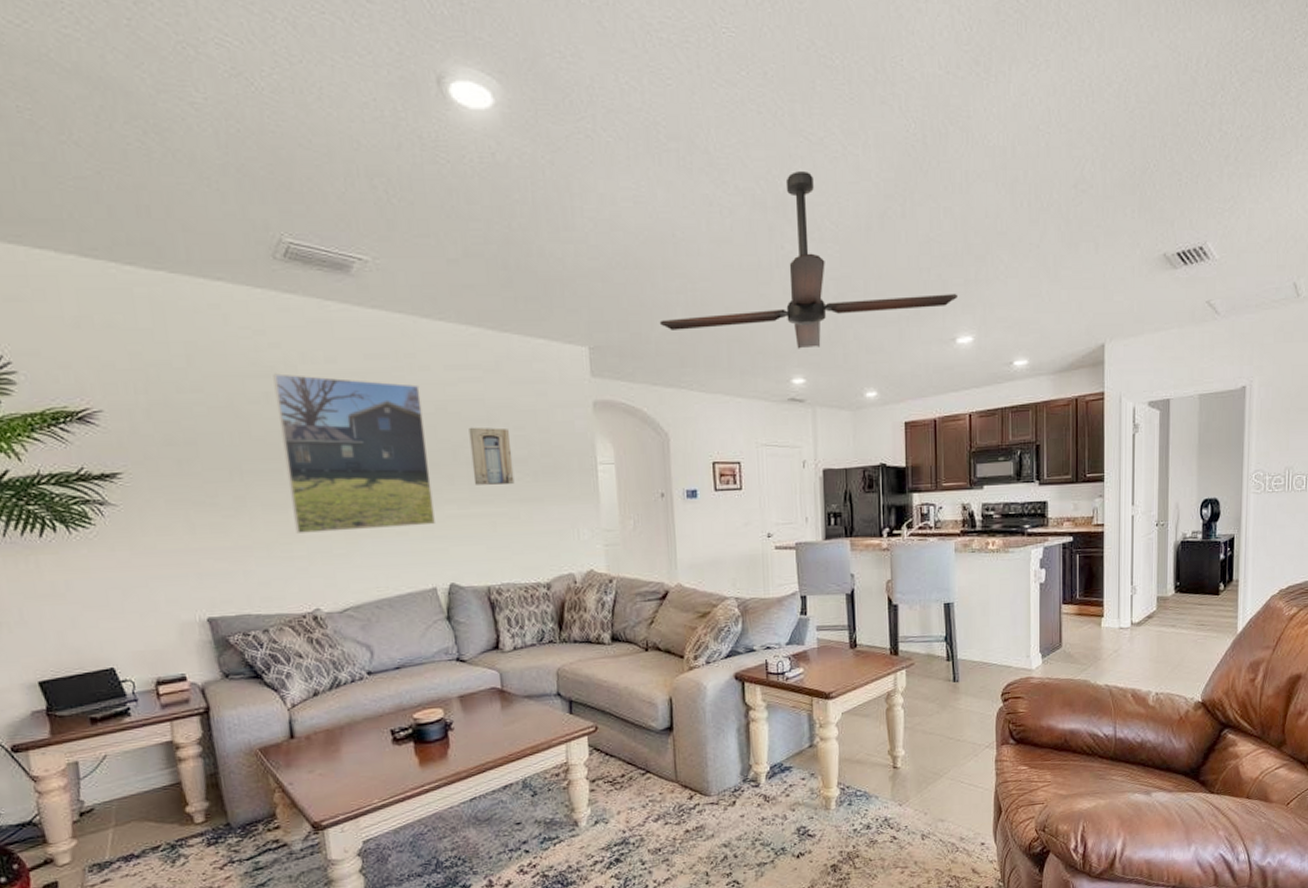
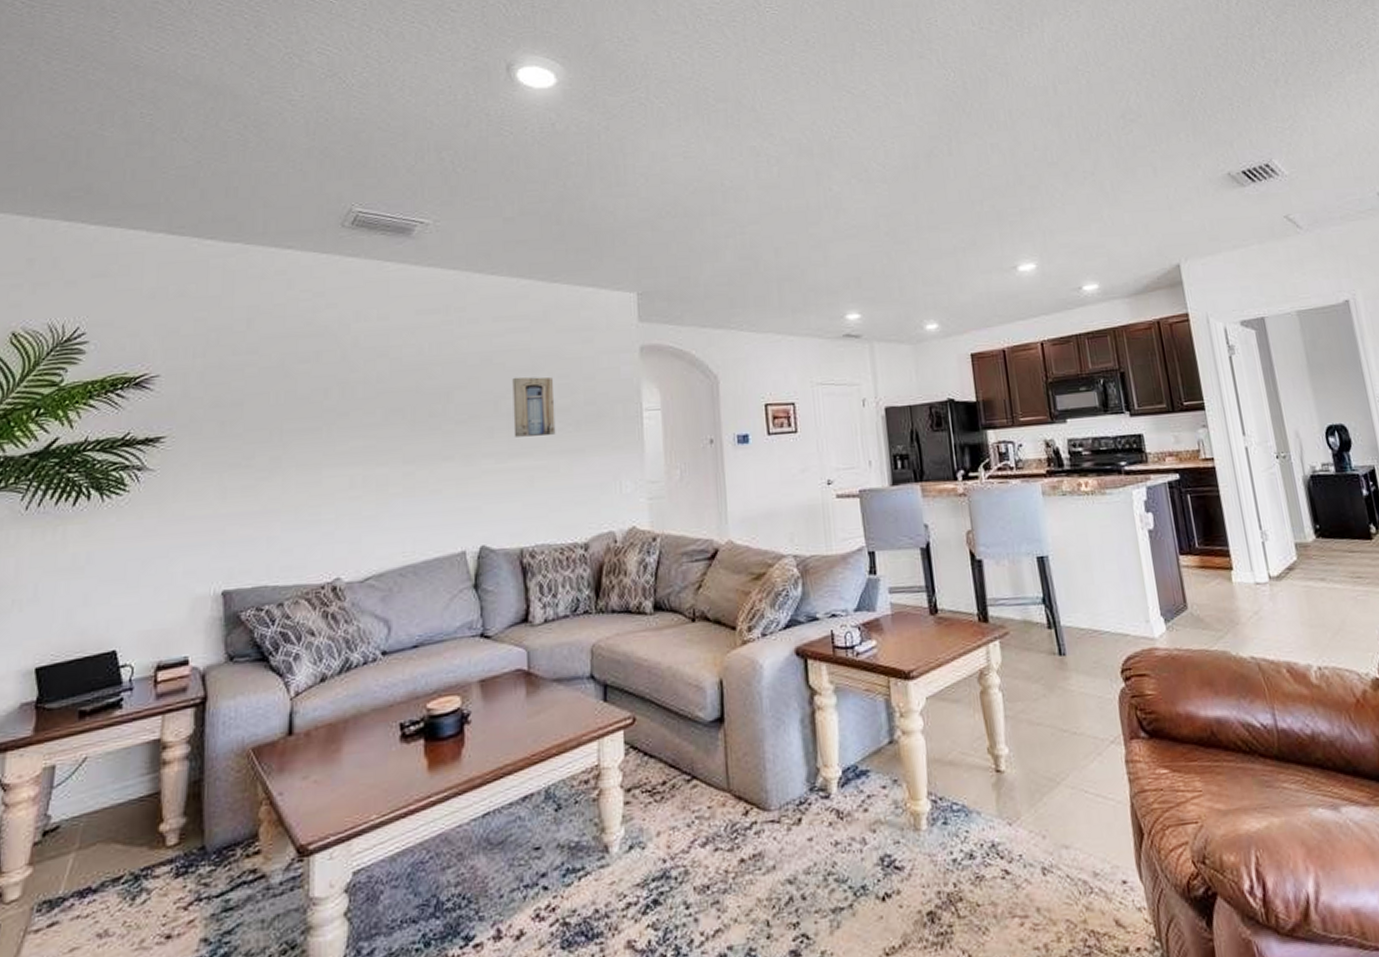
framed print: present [273,373,435,533] -> none [326,332,470,495]
ceiling fan: present [659,171,959,349] -> none [708,120,1015,285]

